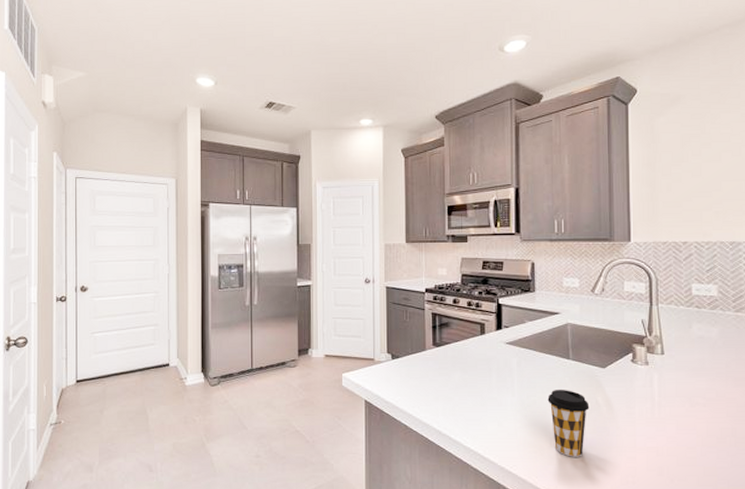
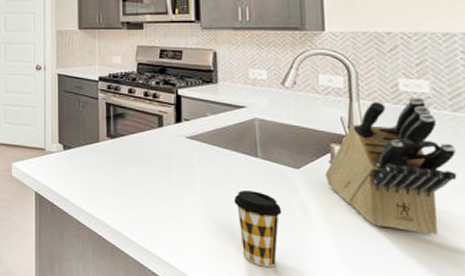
knife block: none [627,299,737,421] -> present [325,96,457,236]

